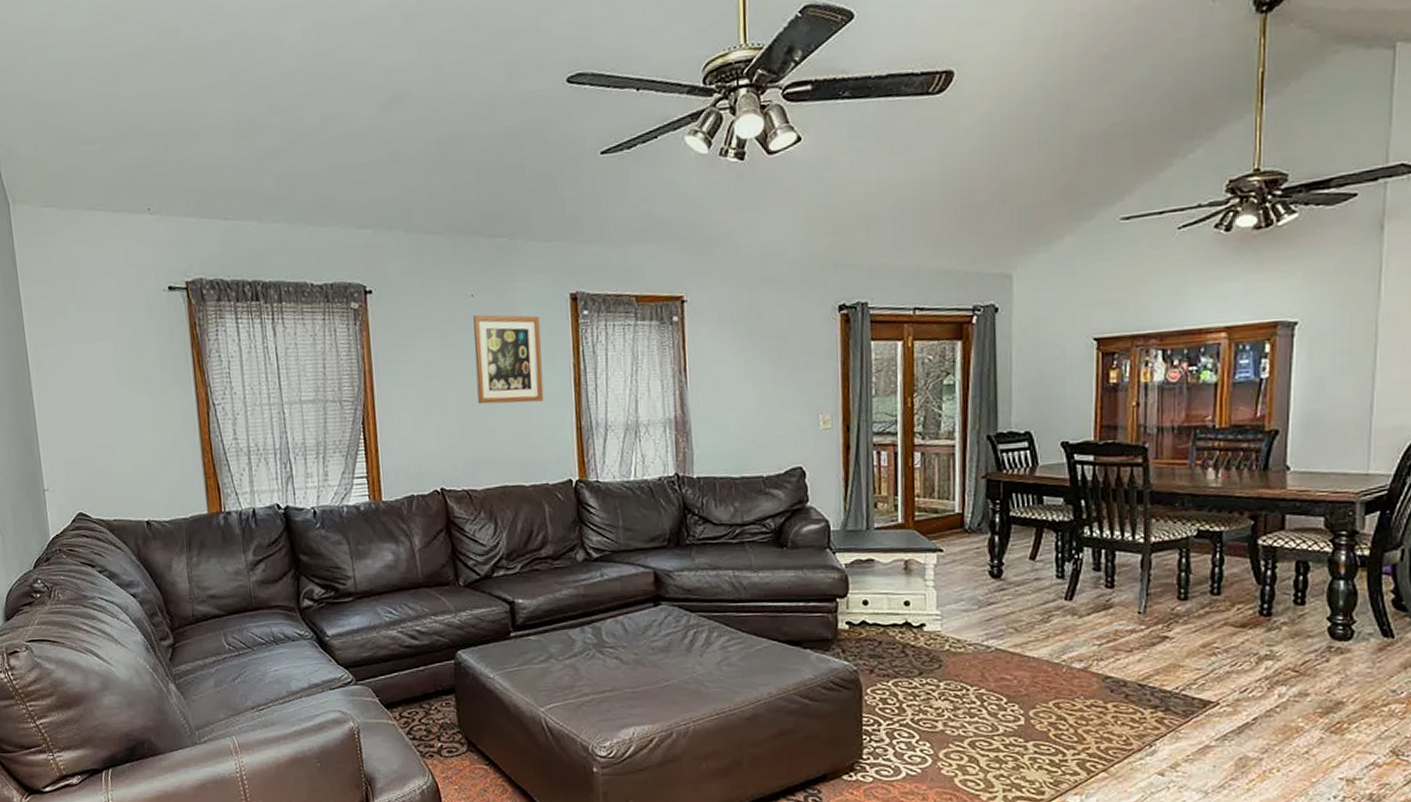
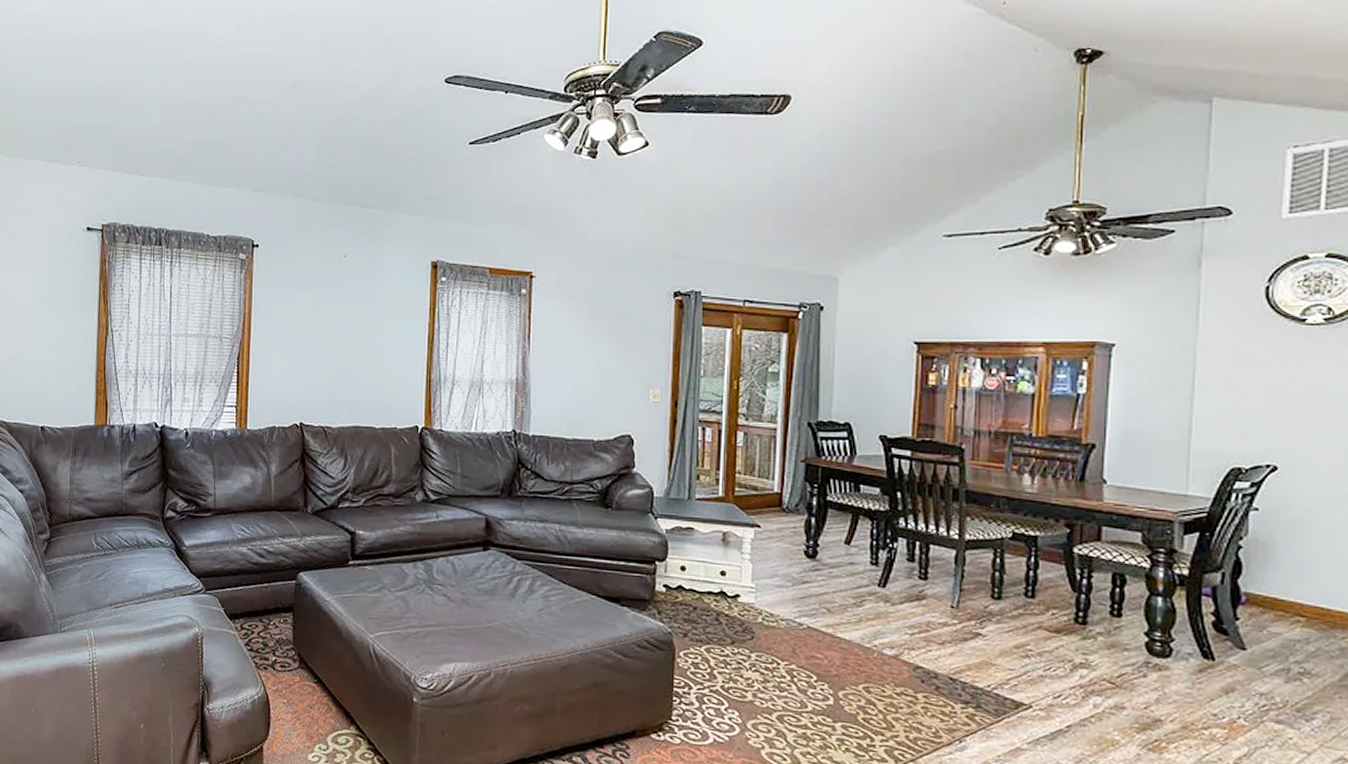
wall art: present [473,315,544,405] -> none [341,274,403,354]

